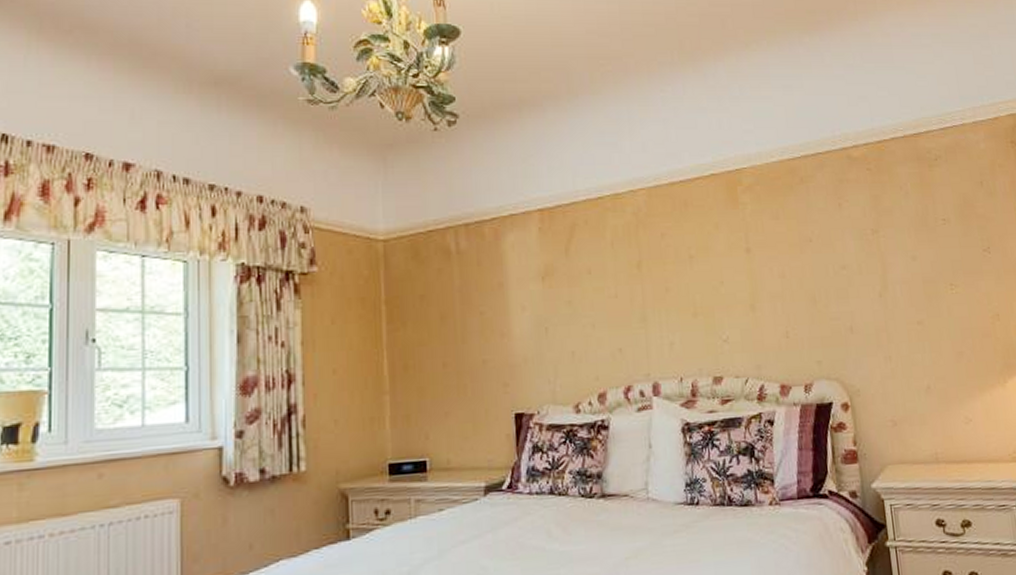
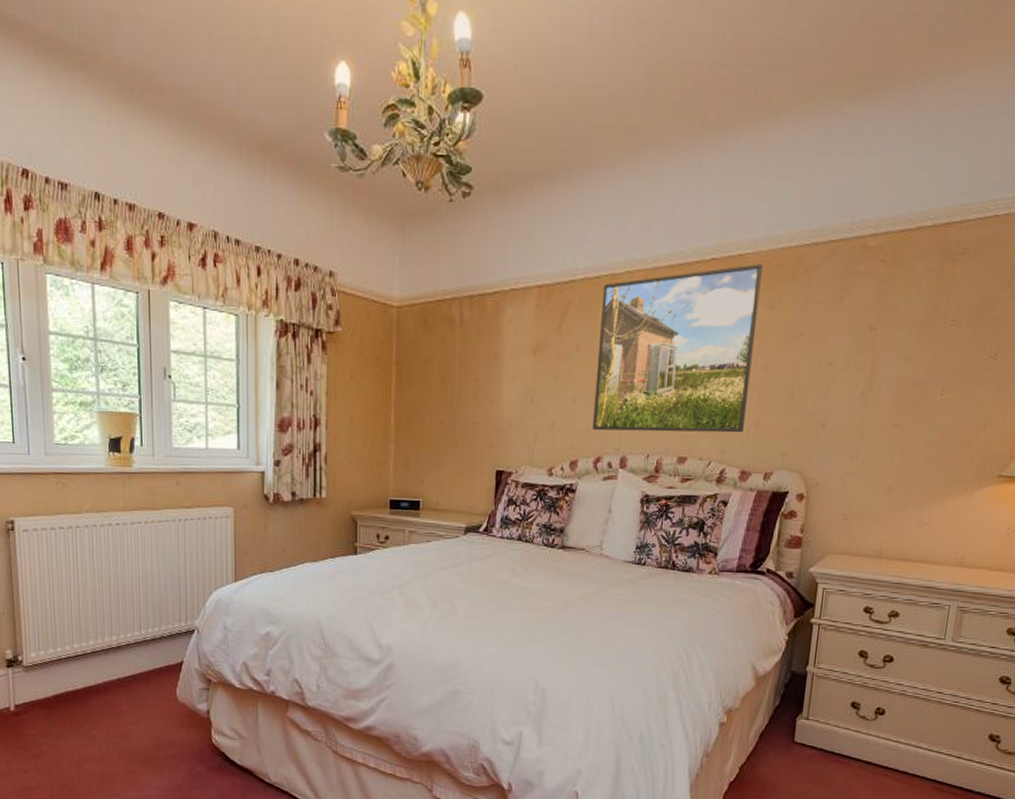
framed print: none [607,177,775,356] -> present [593,264,763,433]

